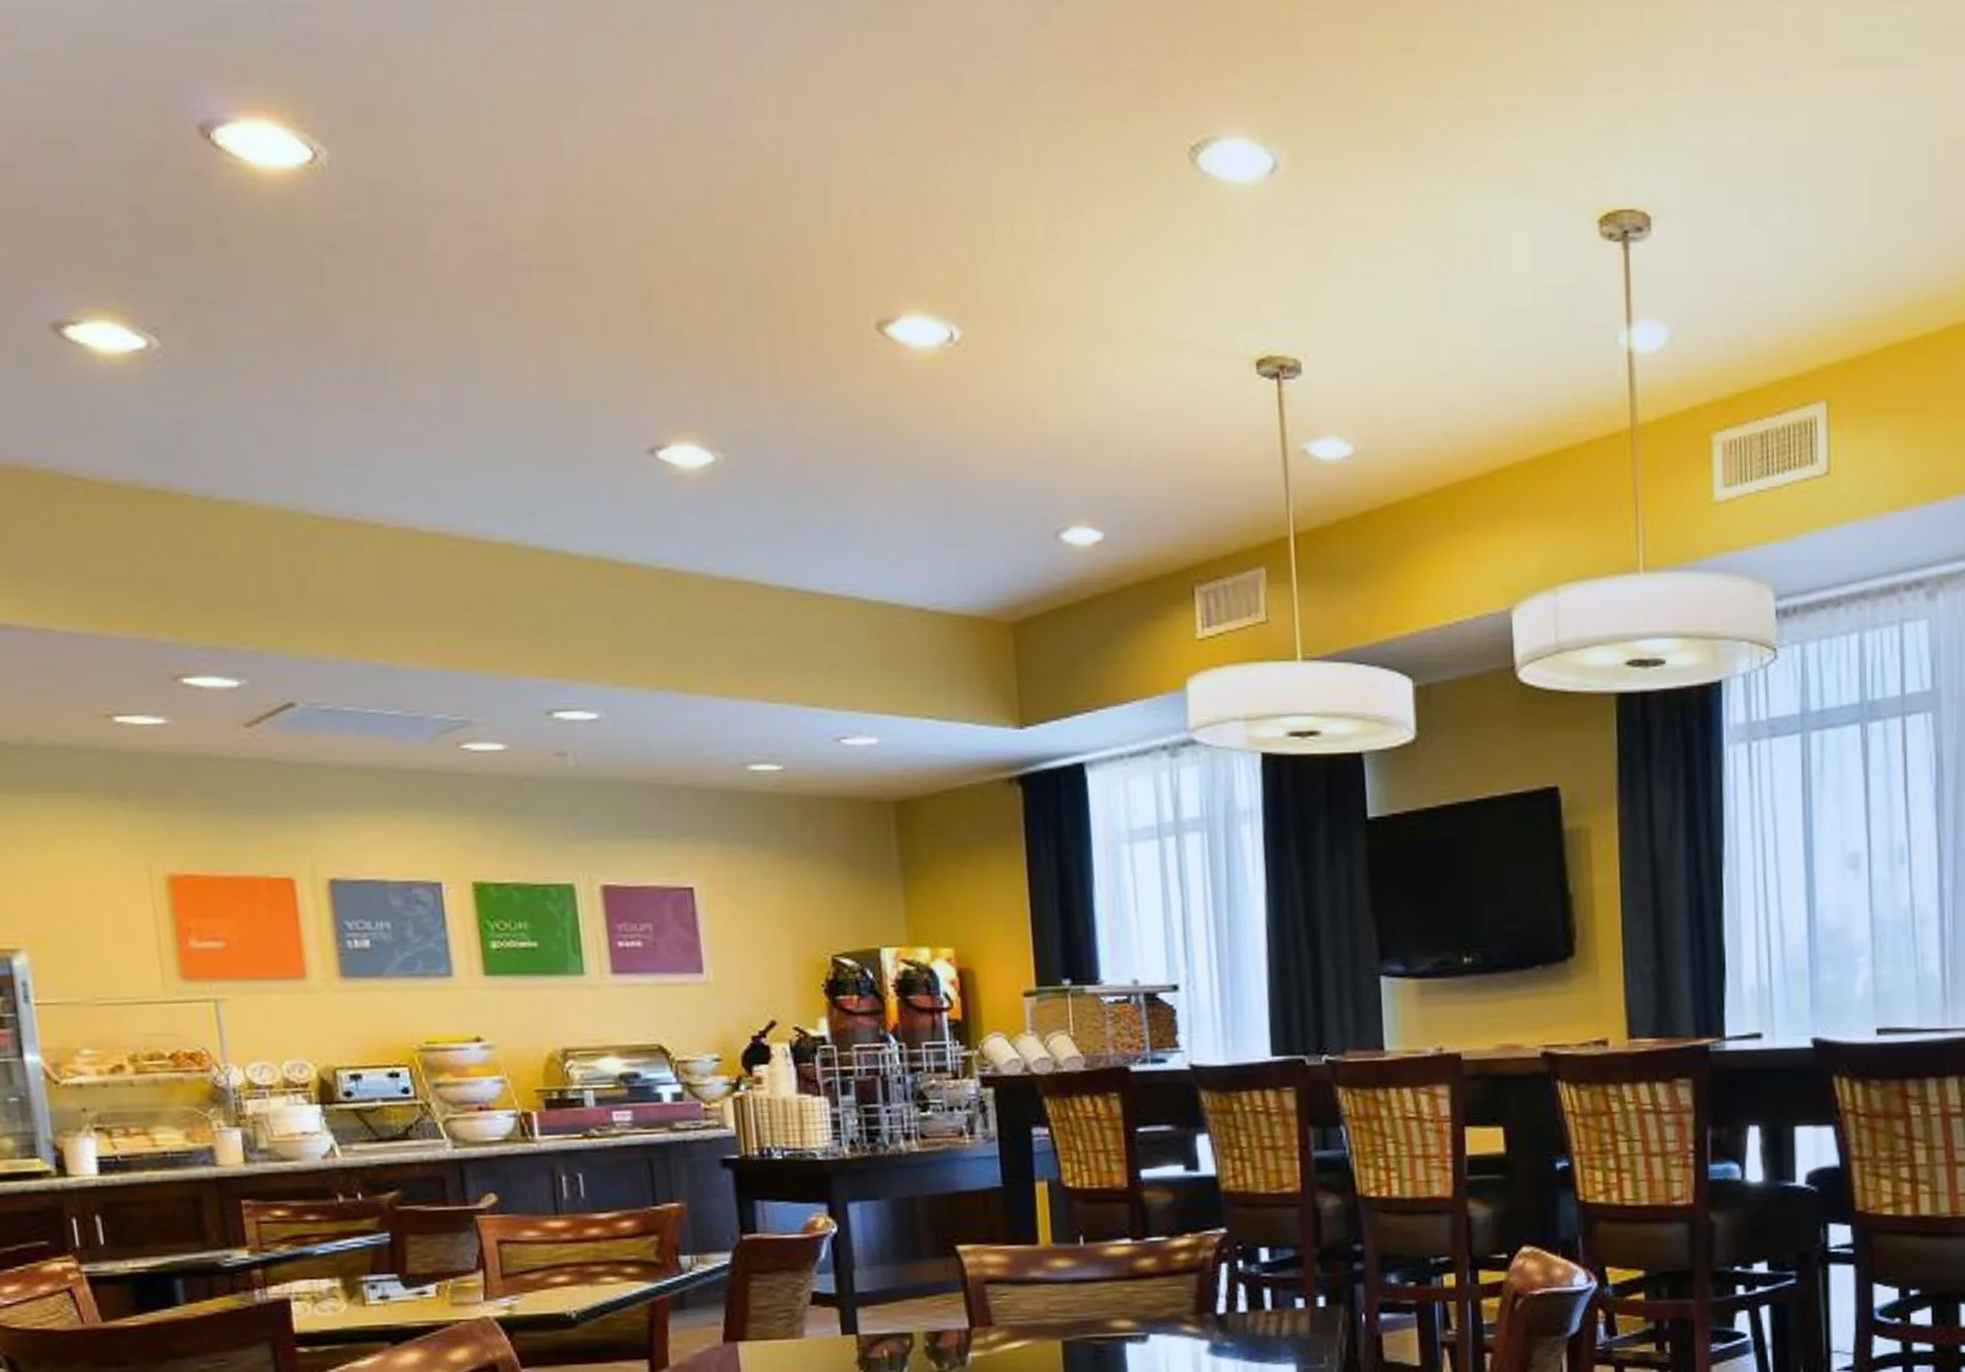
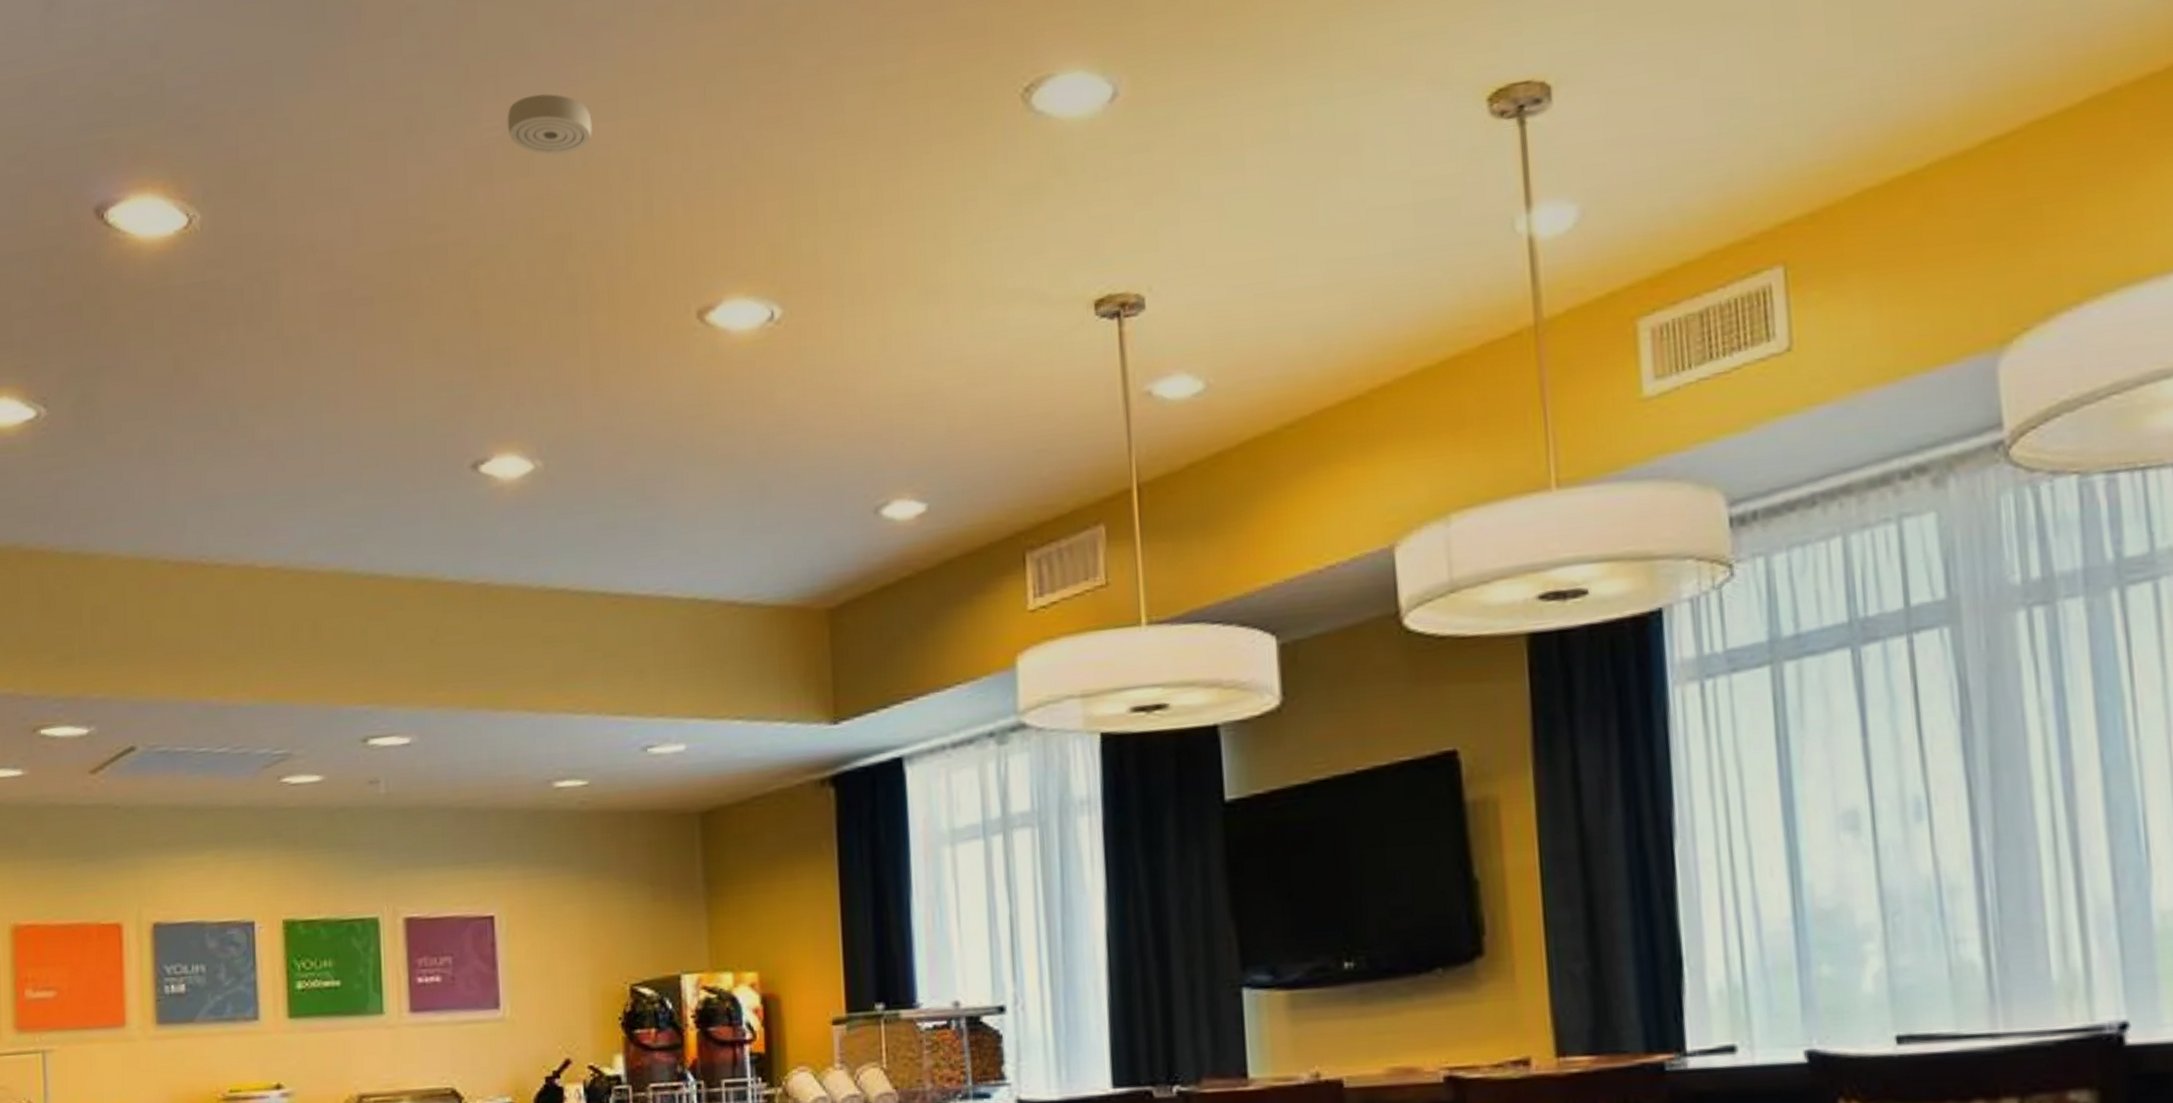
smoke detector: none [669,77,761,144] -> present [507,94,592,155]

